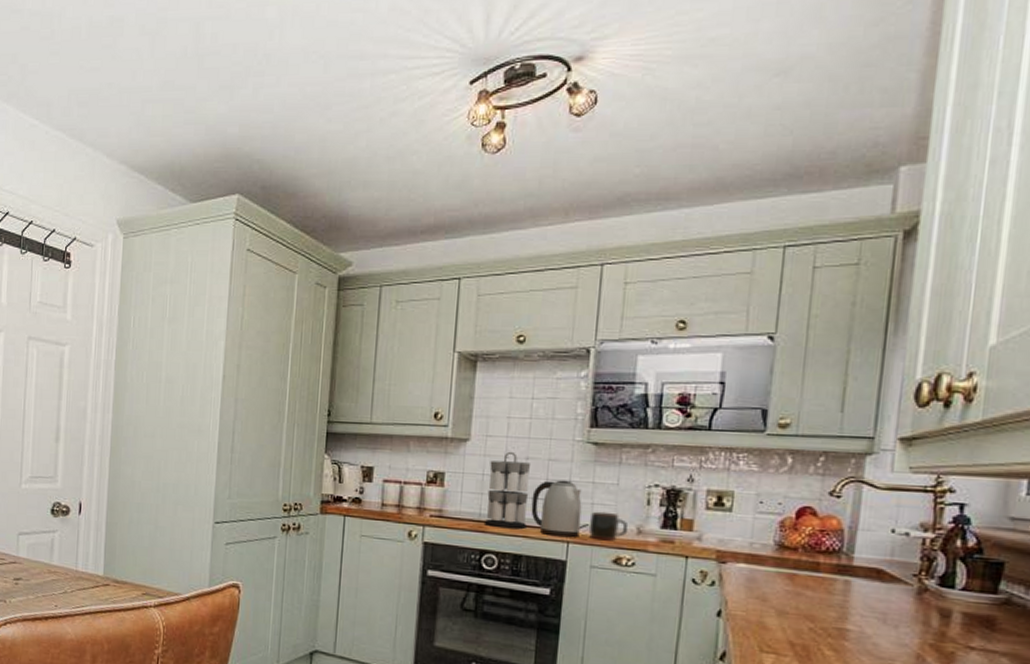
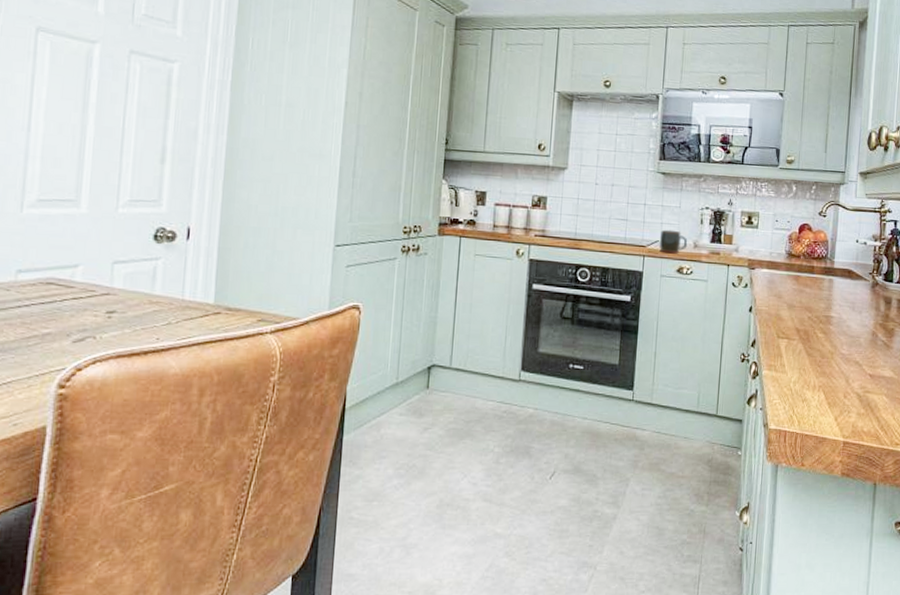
spice rack: present [485,451,531,530] -> none [580,179,616,246]
kettle: present [531,480,582,538] -> none [616,203,654,252]

